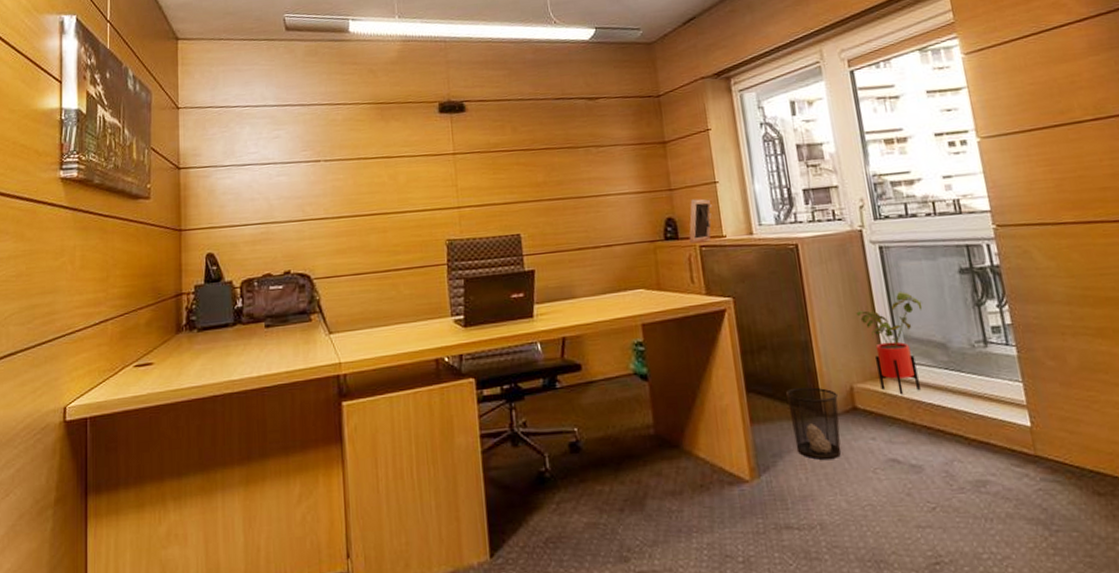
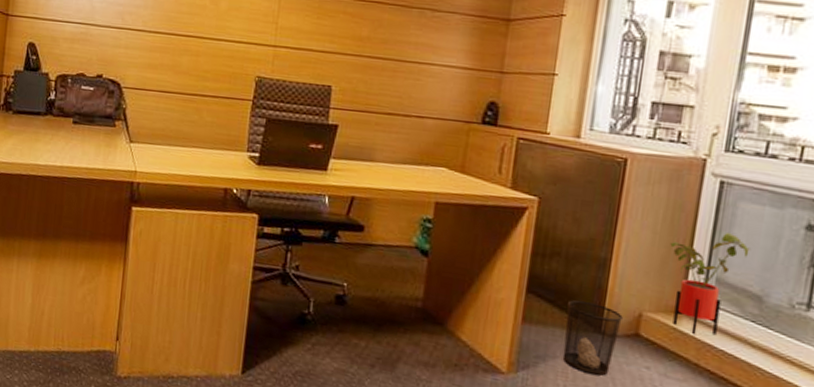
picture frame: present [688,199,712,244] -> none [508,87,543,135]

